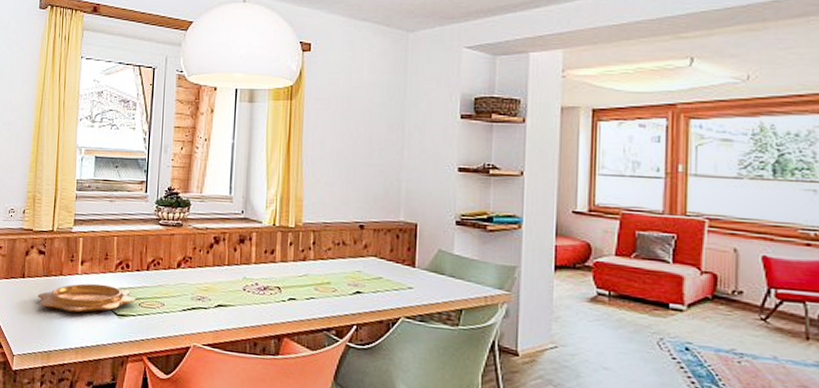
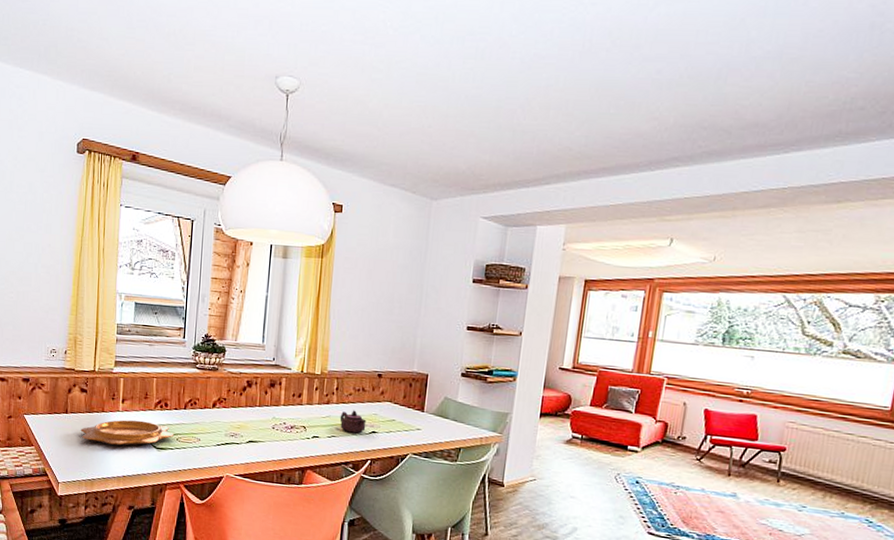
teapot: none [318,267,349,294] -> present [339,410,367,434]

